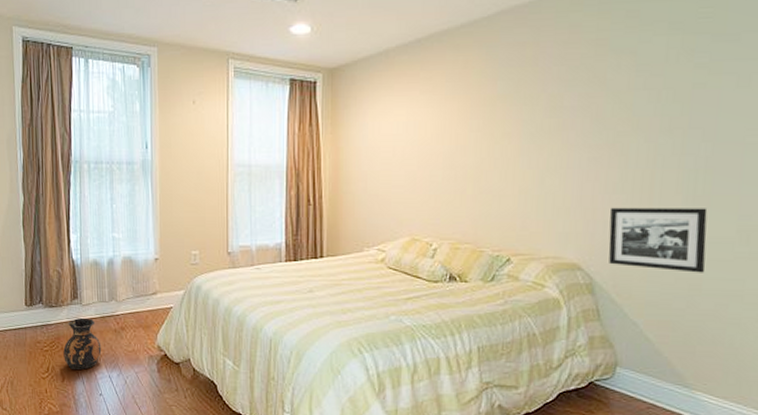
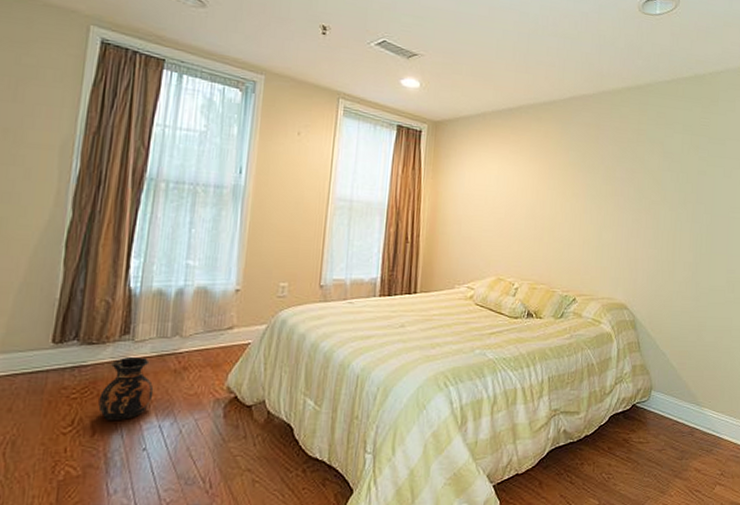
picture frame: present [608,207,708,273] -> none [646,259,709,313]

